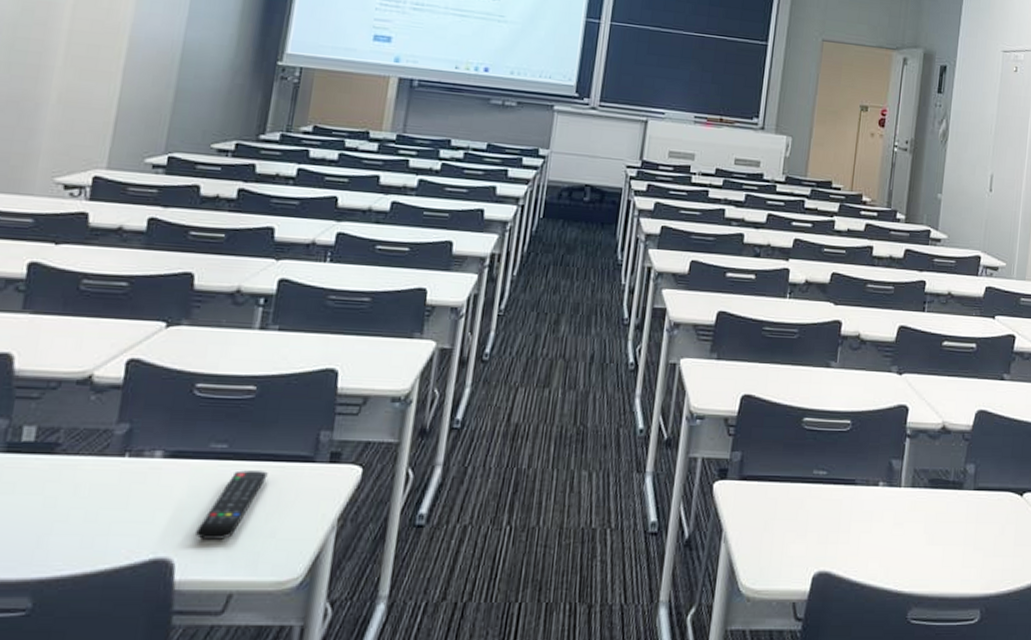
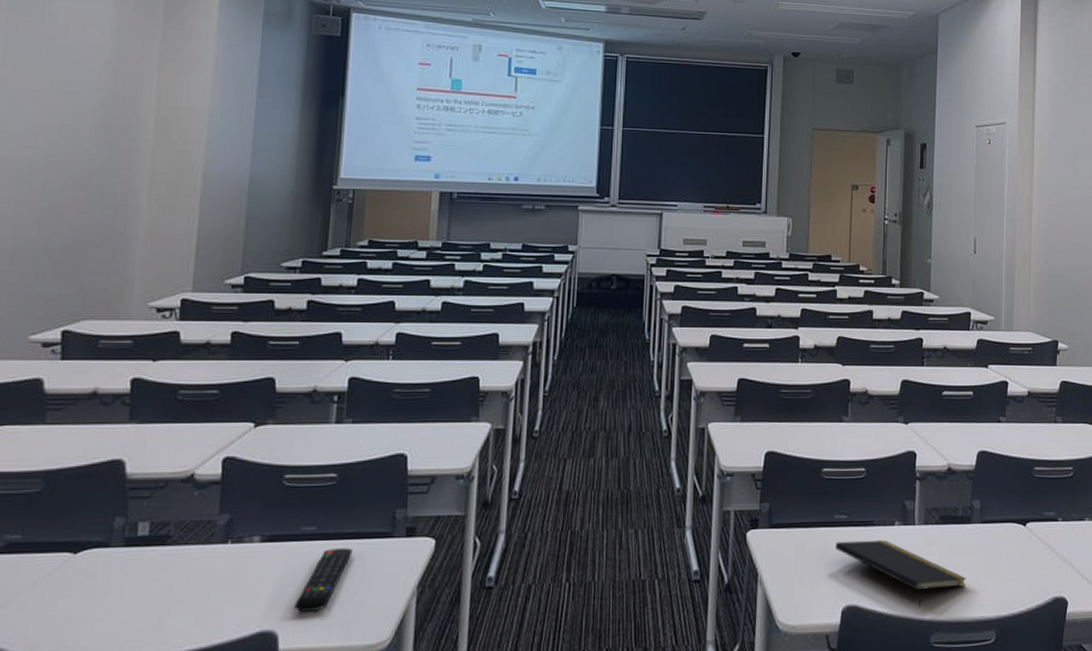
notepad: none [811,500,953,579] -> present [835,539,966,608]

